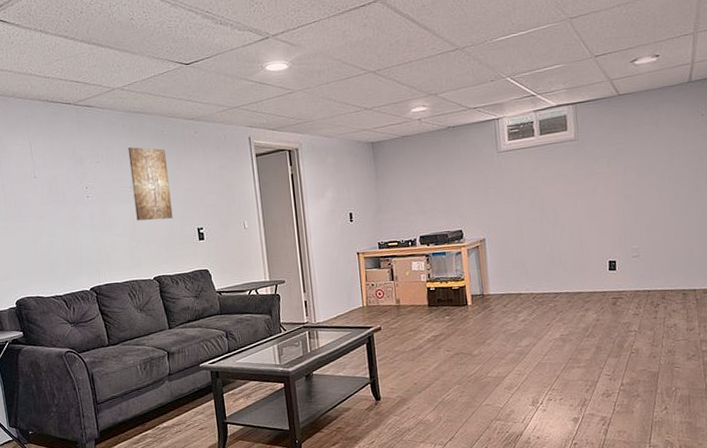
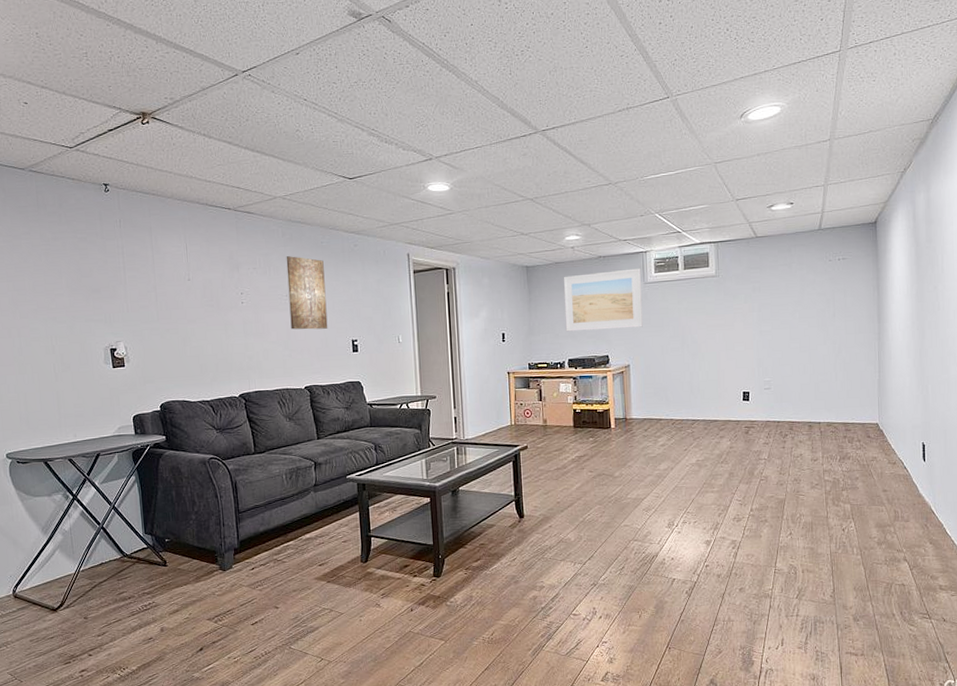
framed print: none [410,136,498,208] -> present [563,268,643,332]

